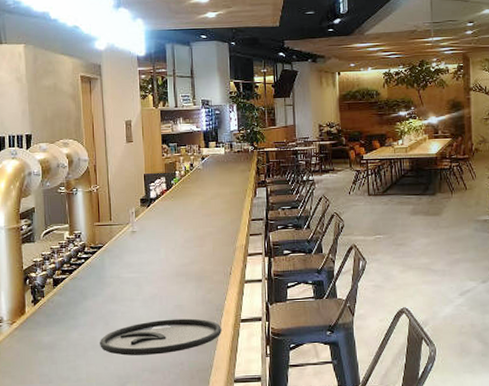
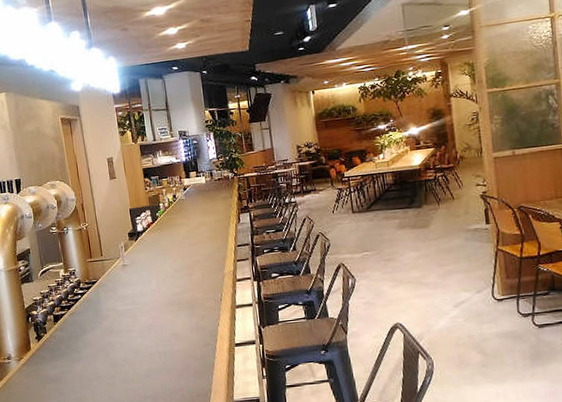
plate: present [100,318,222,356] -> none [102,345,217,385]

